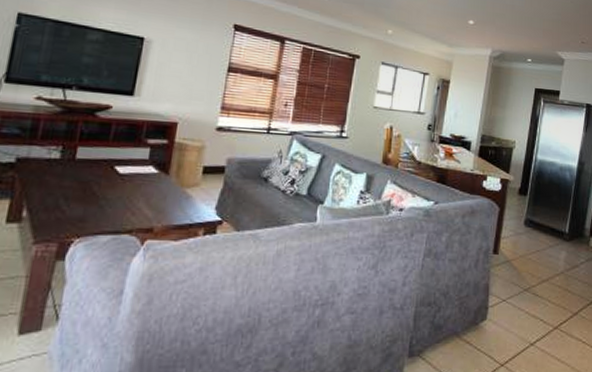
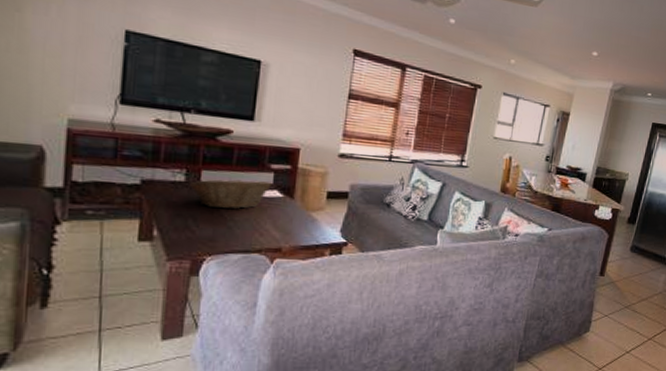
fruit basket: none [64,155,147,187] -> present [190,179,271,209]

